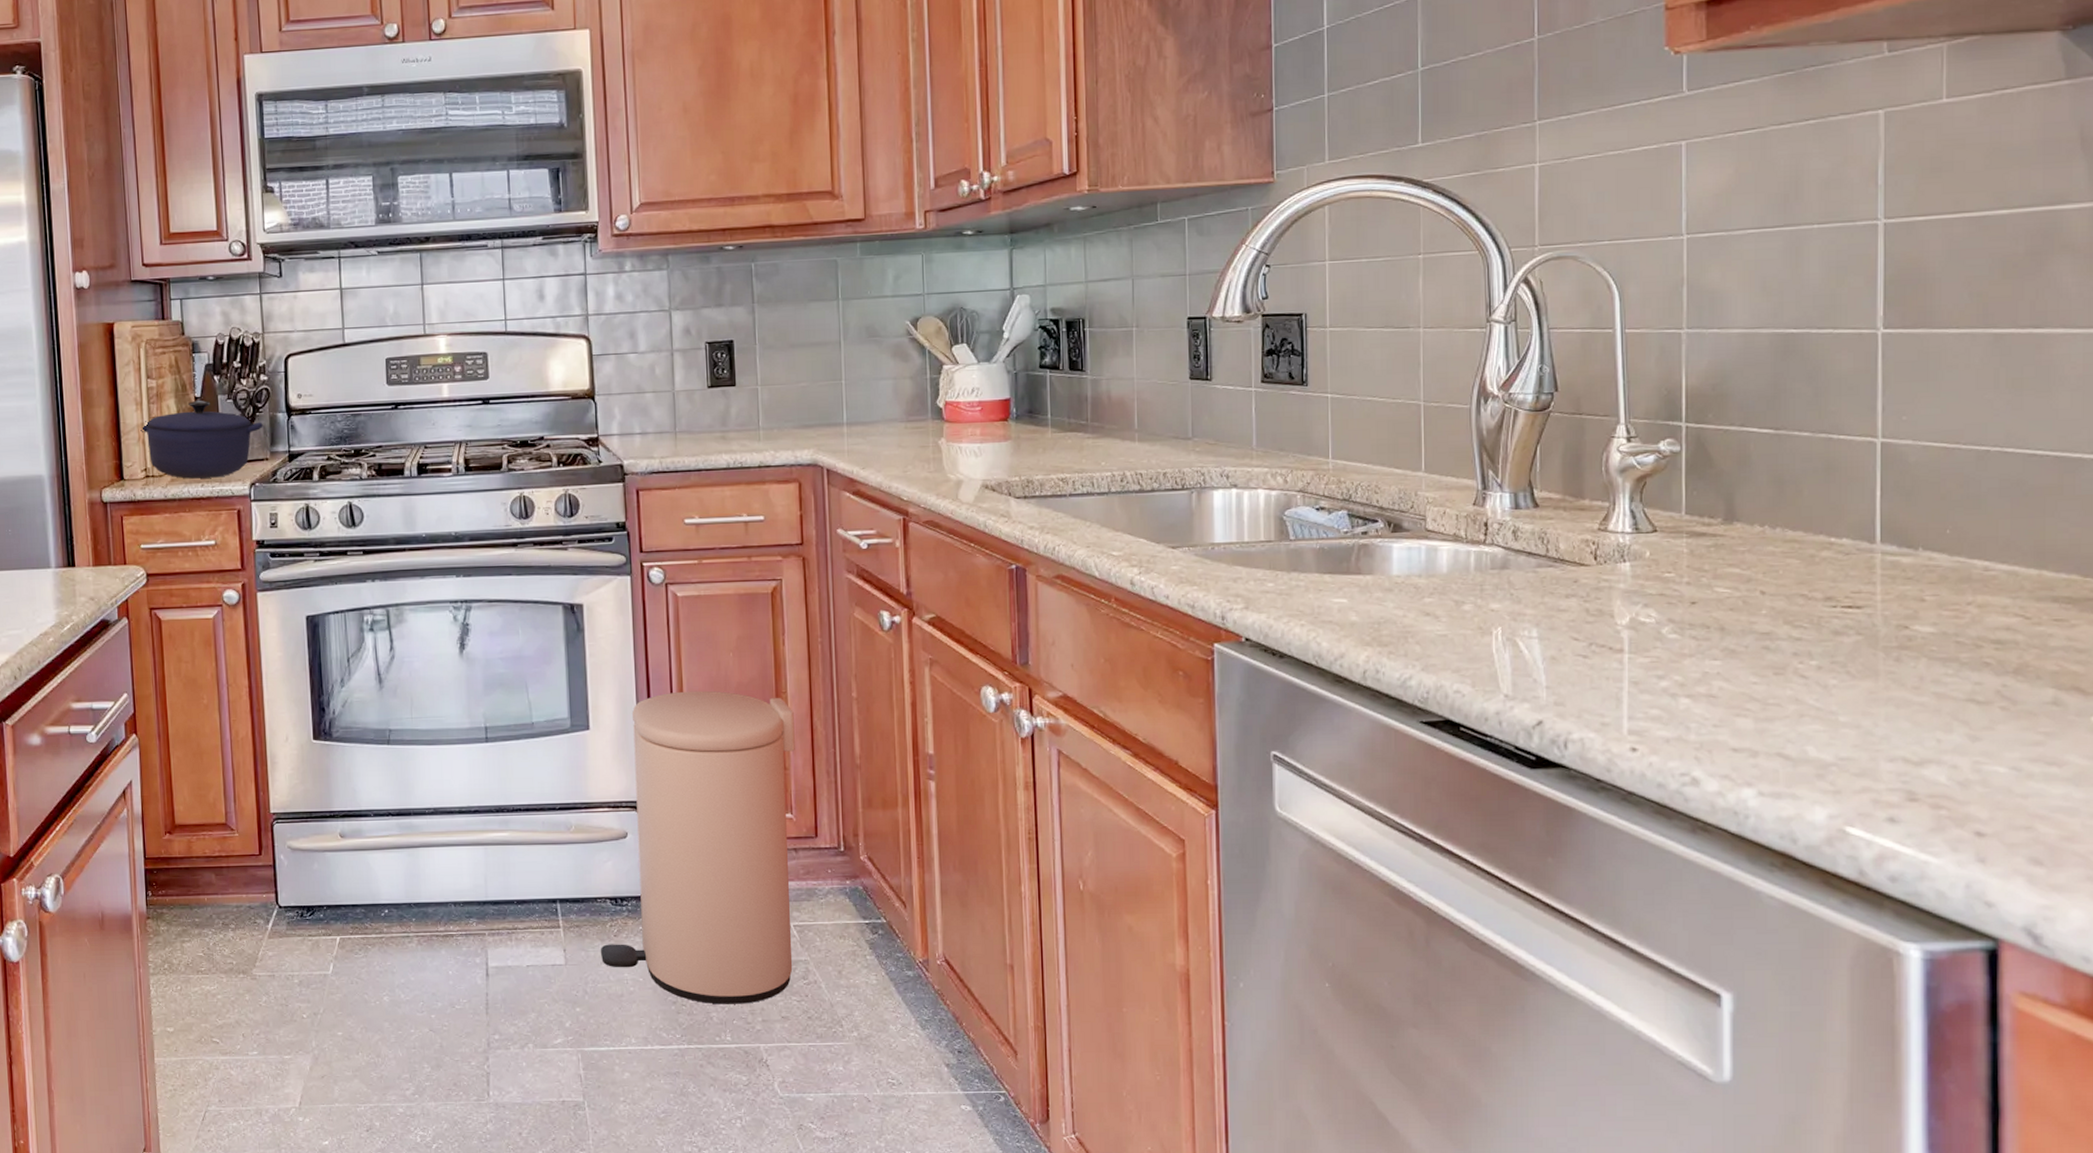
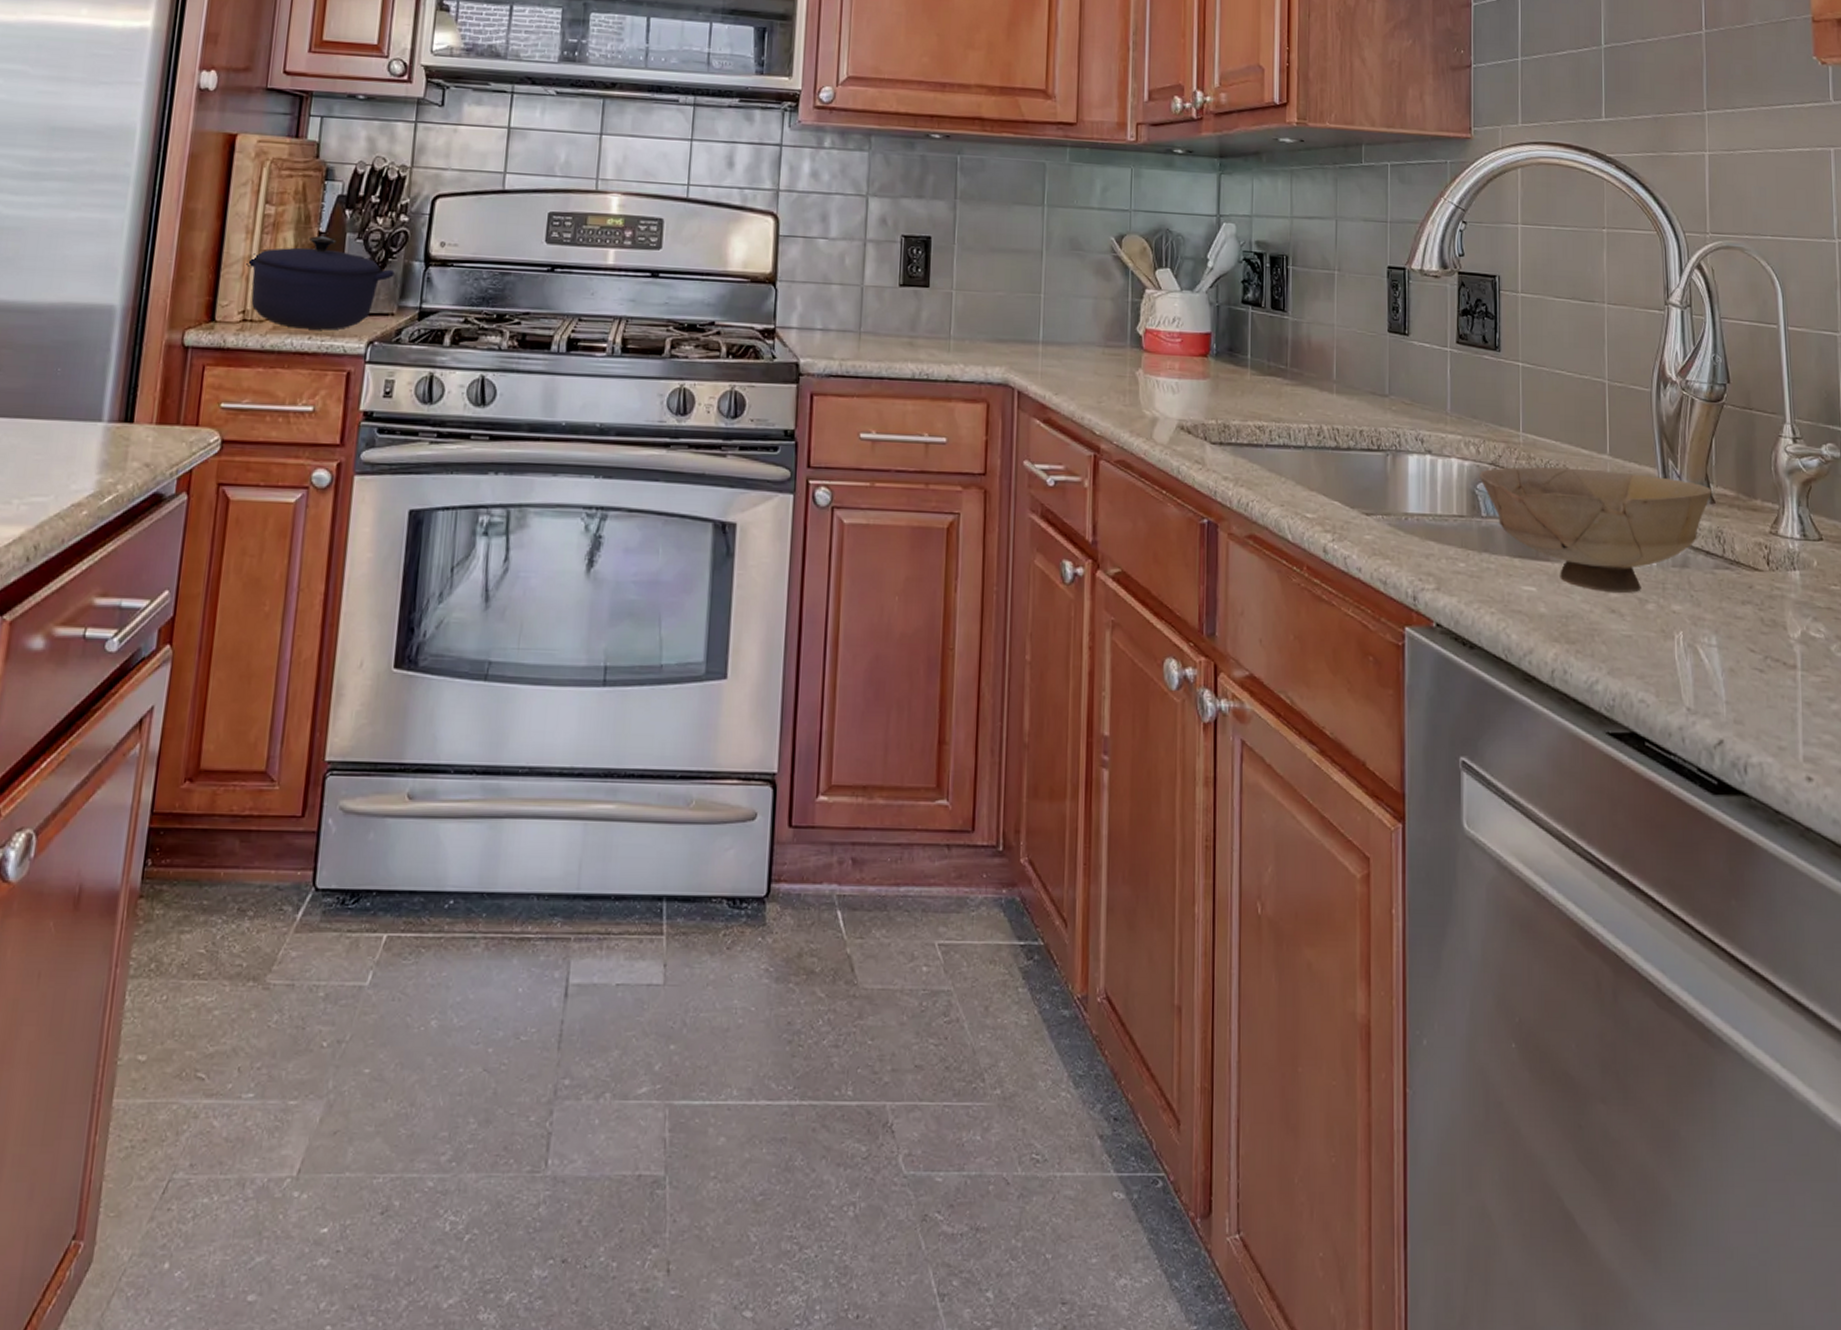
pedal bin: present [600,690,795,1004] -> none [707,639,960,1047]
bowl: none [1288,486,1536,598] -> present [1480,466,1713,593]

